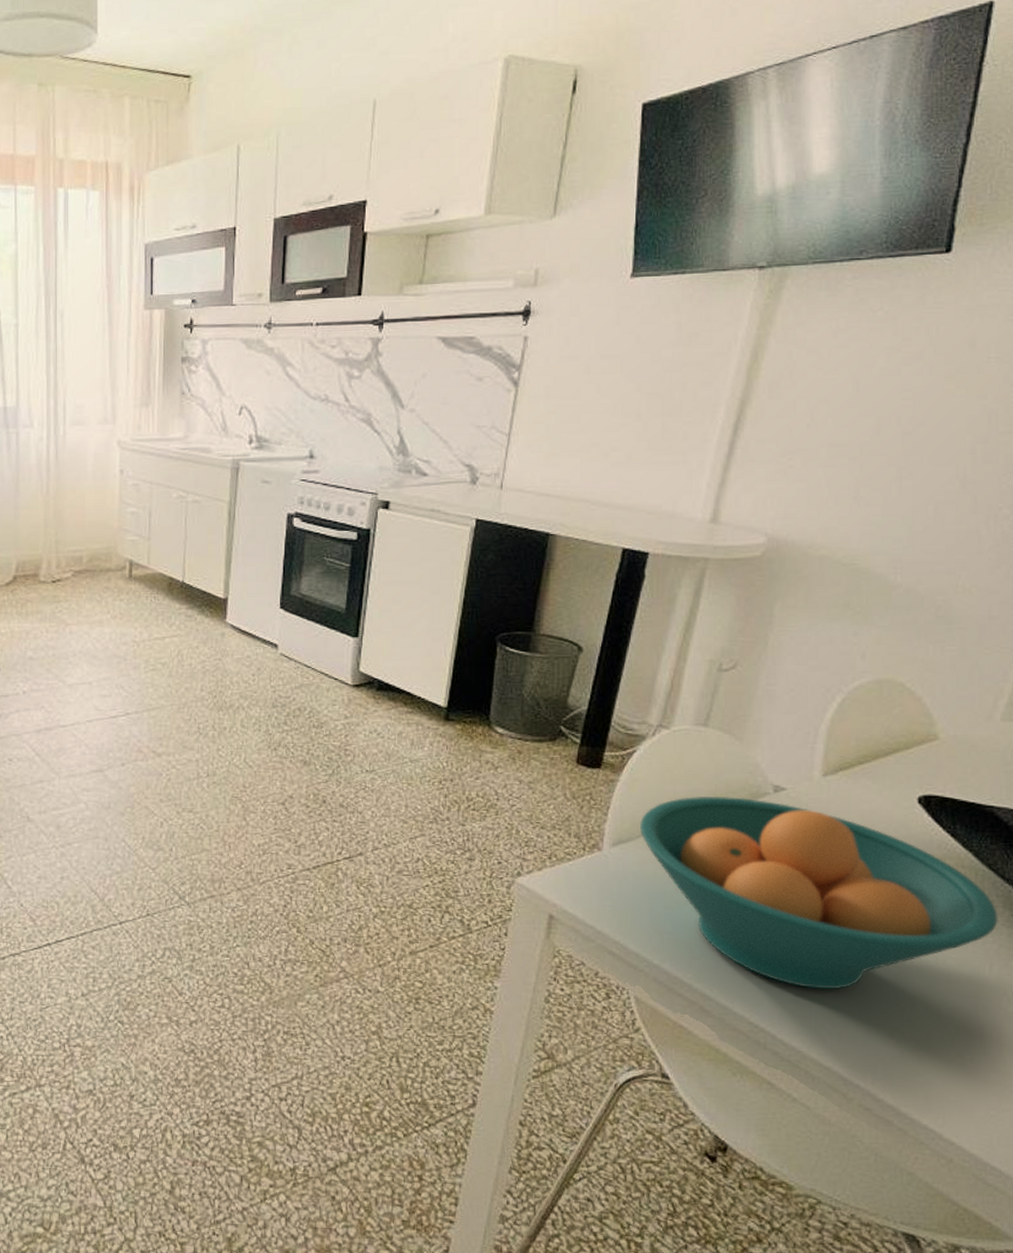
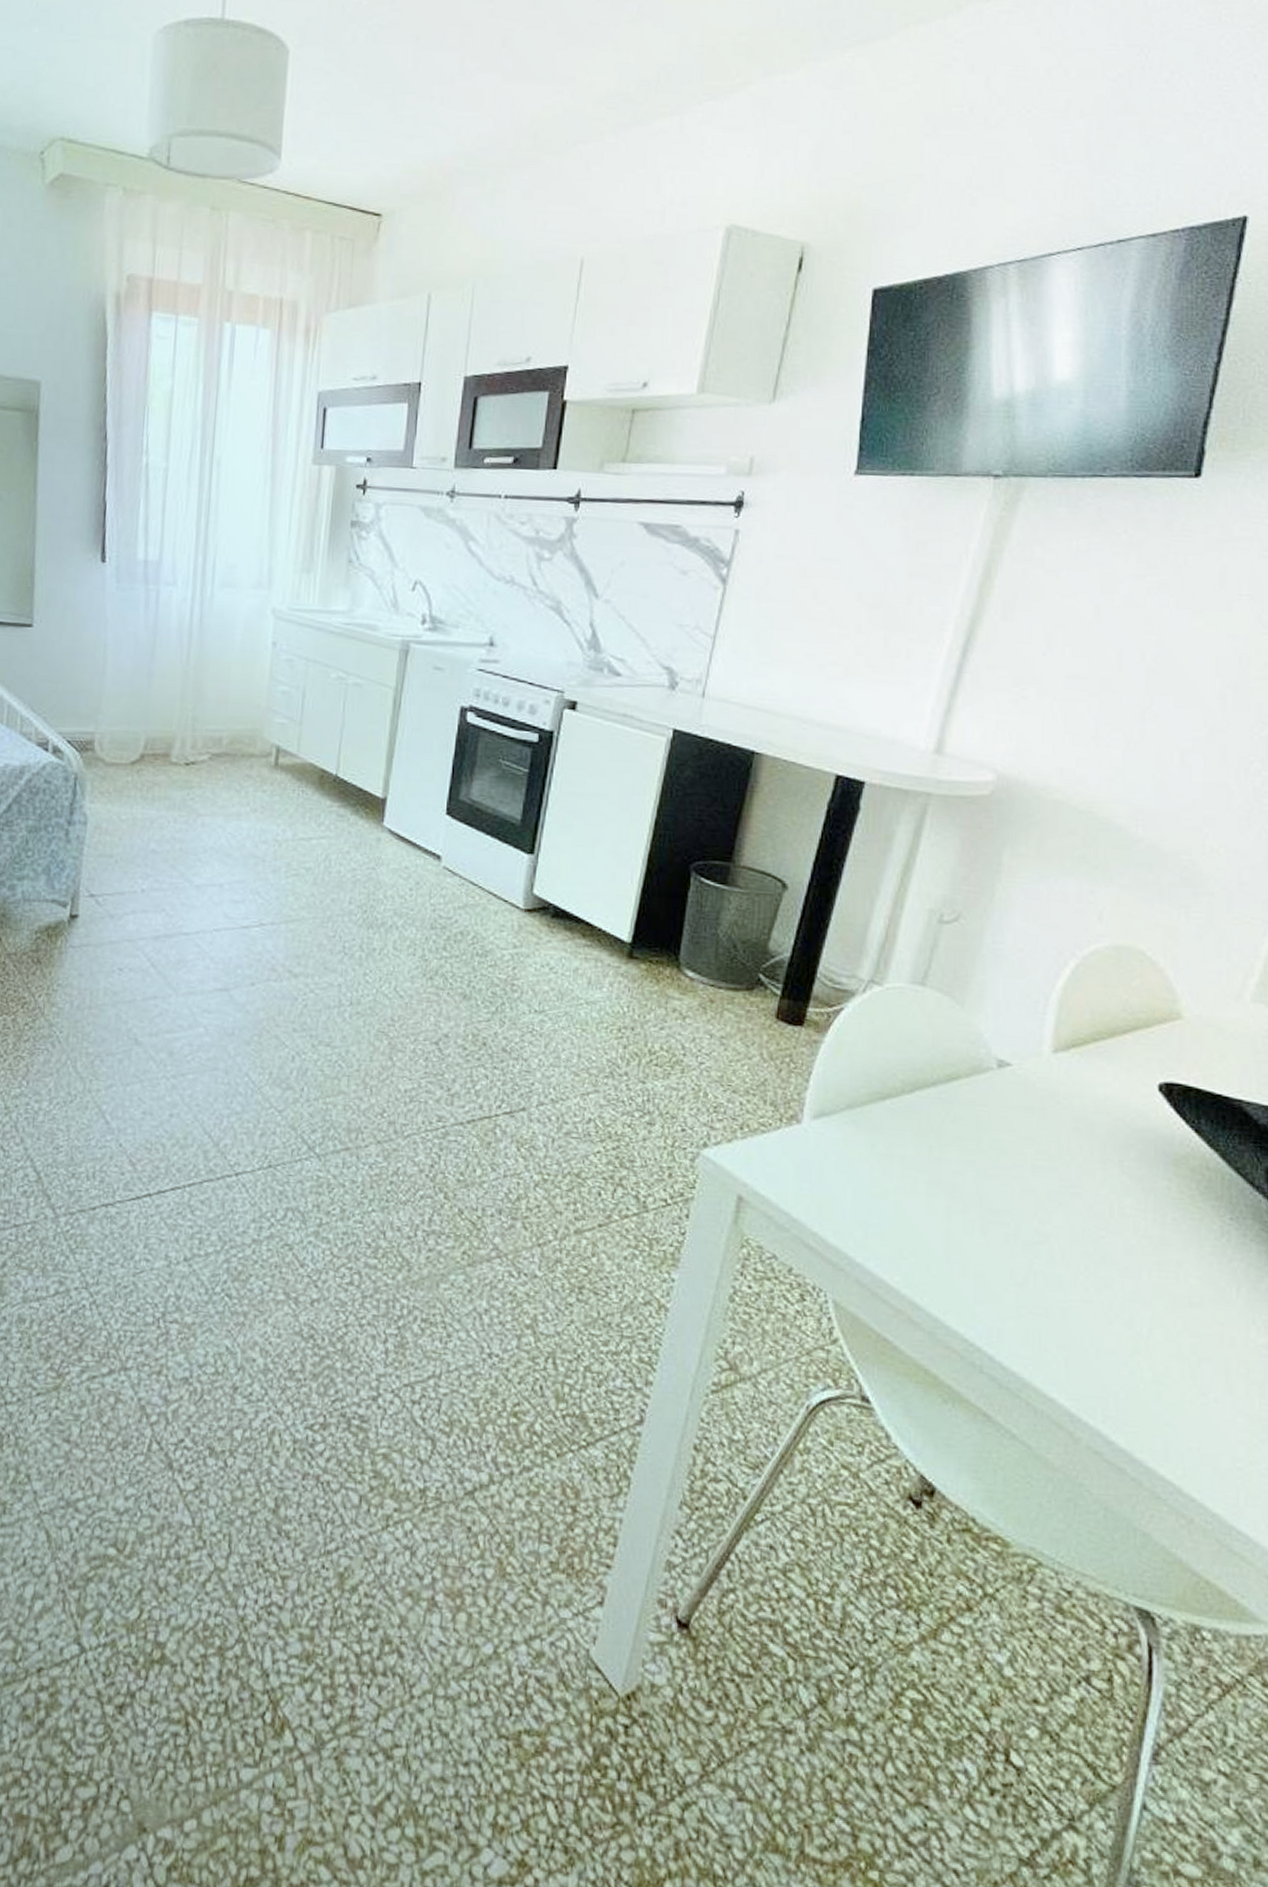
fruit bowl: present [639,797,998,990] -> none [844,1066,1246,1306]

